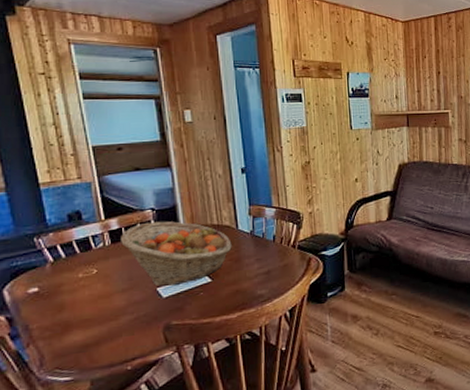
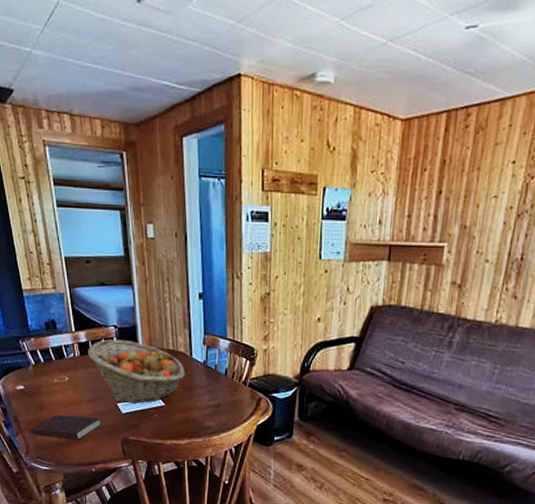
book: none [47,308,138,343] -> present [31,415,101,441]

